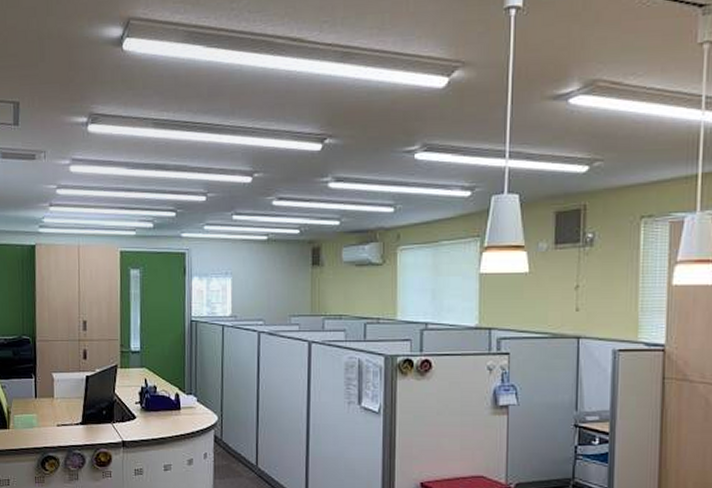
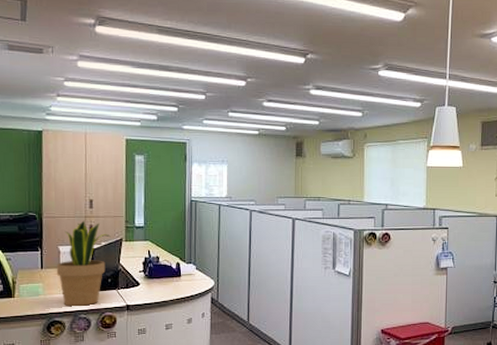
potted plant: none [50,344,105,441] -> present [56,220,111,307]

